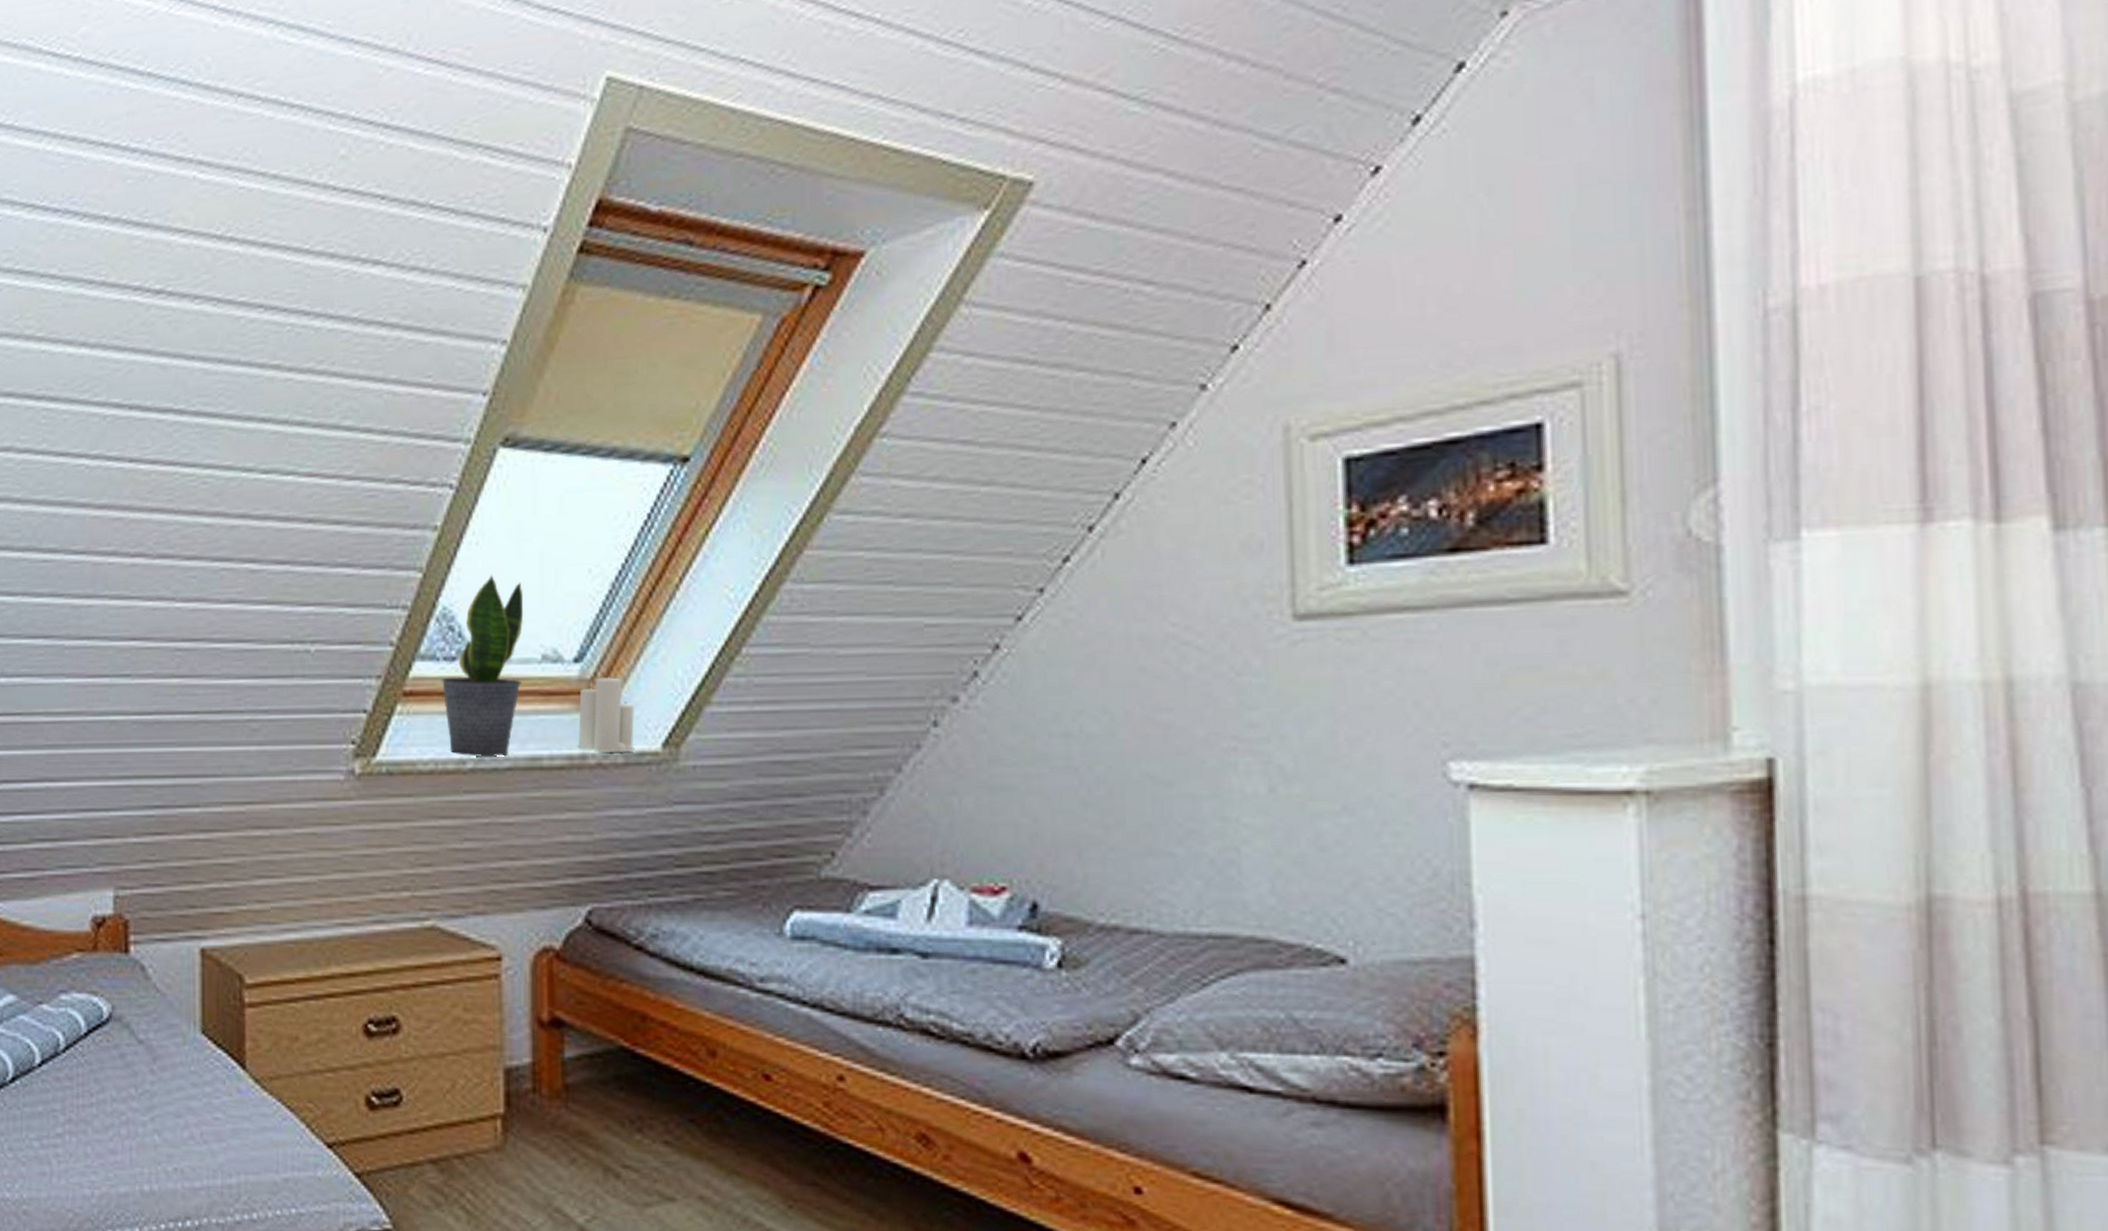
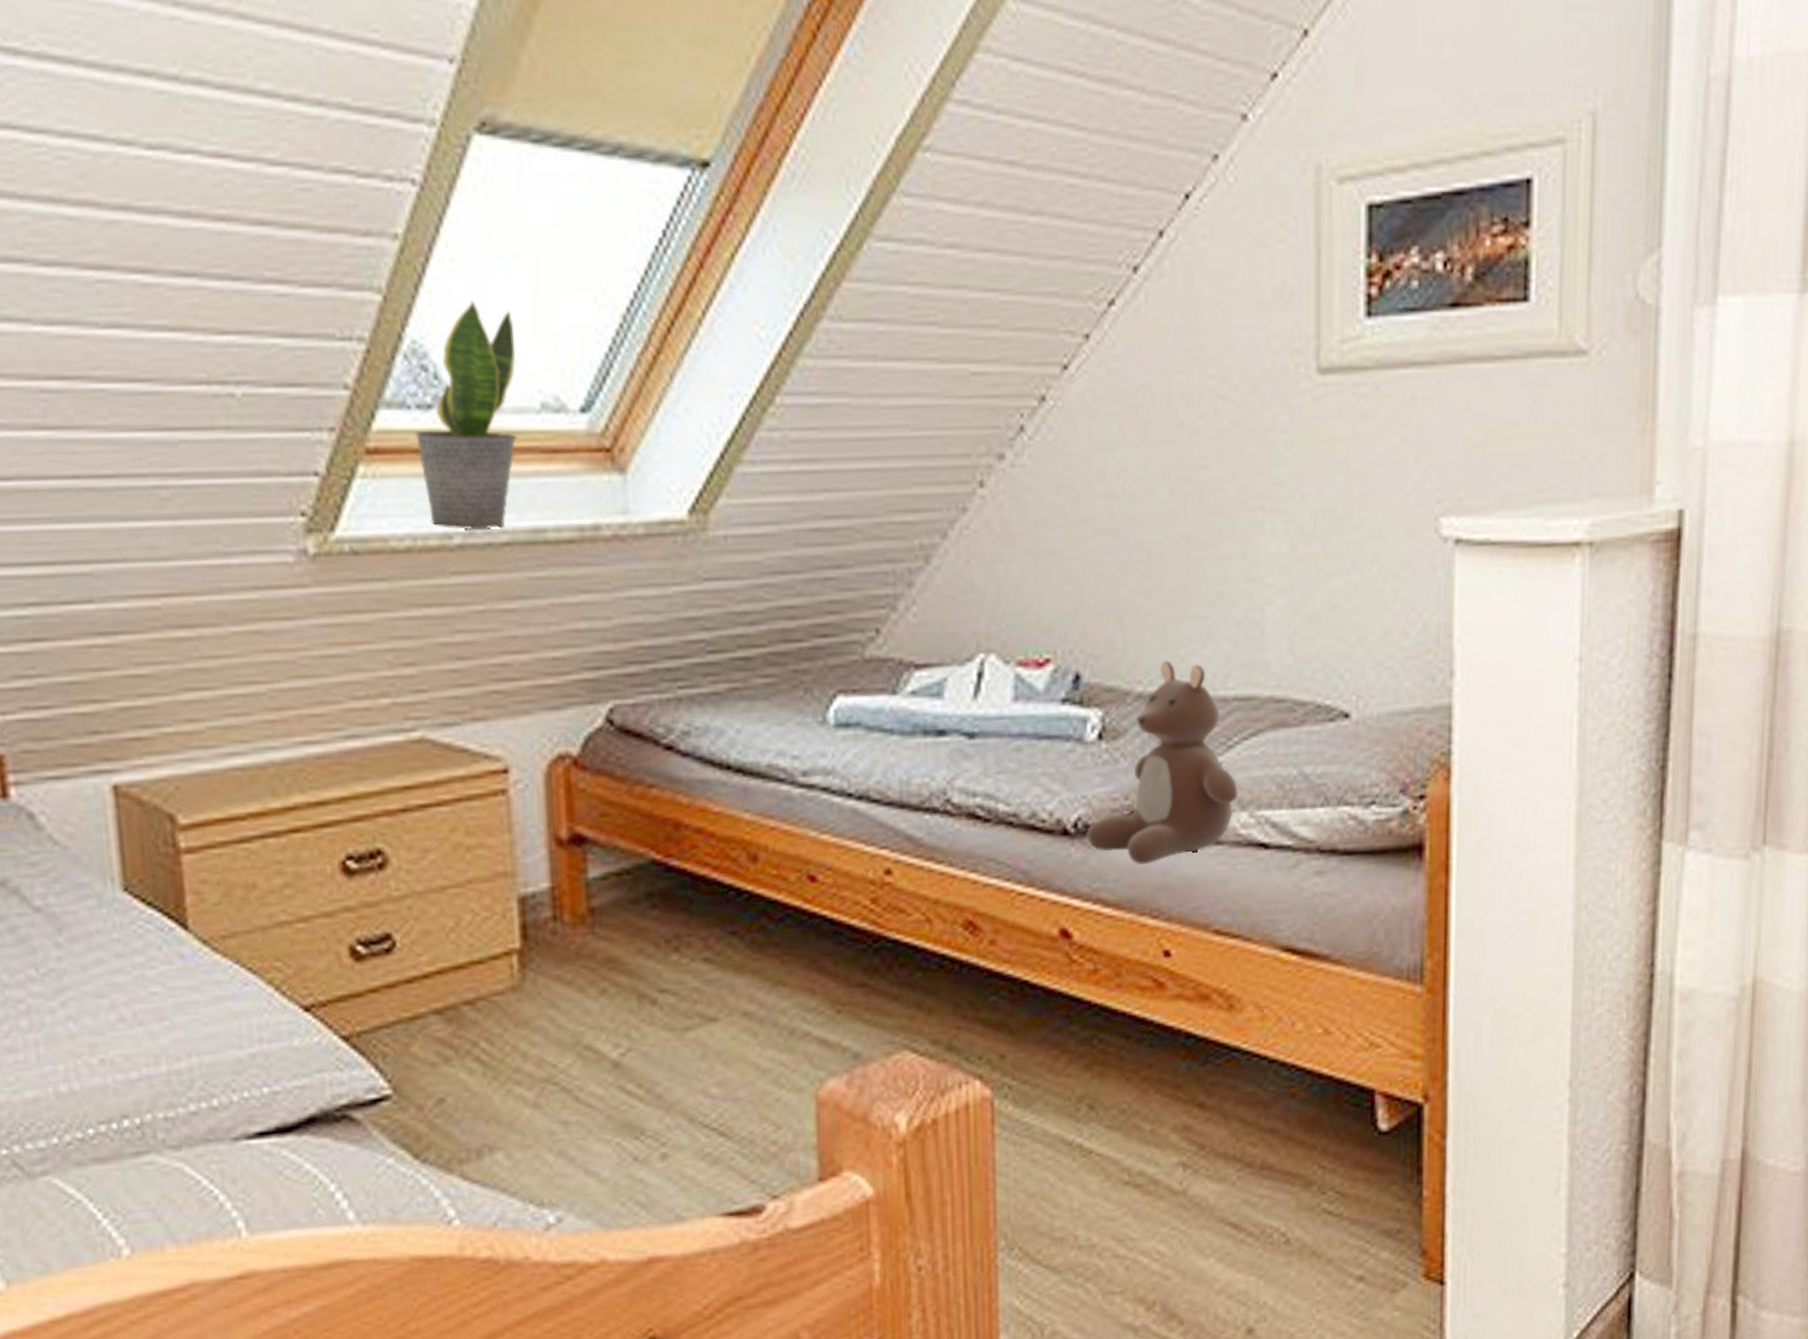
candle: present [578,676,635,752] -> none [588,429,657,522]
teddy bear: none [1046,894,1216,1097] -> present [1086,660,1239,866]

